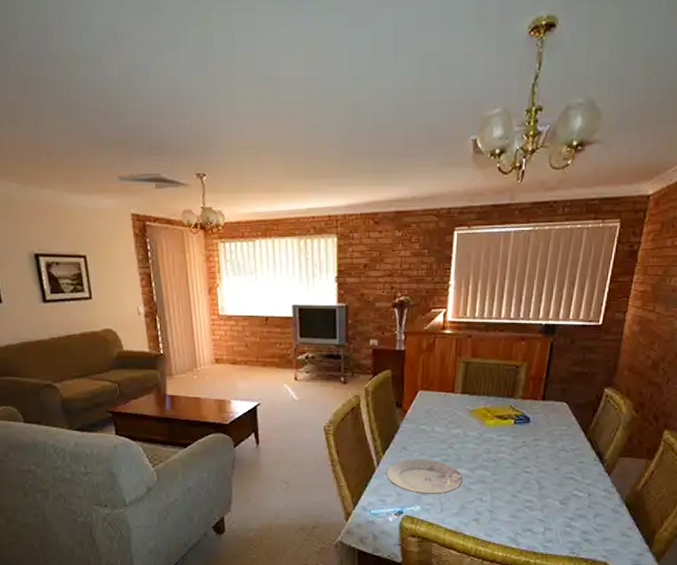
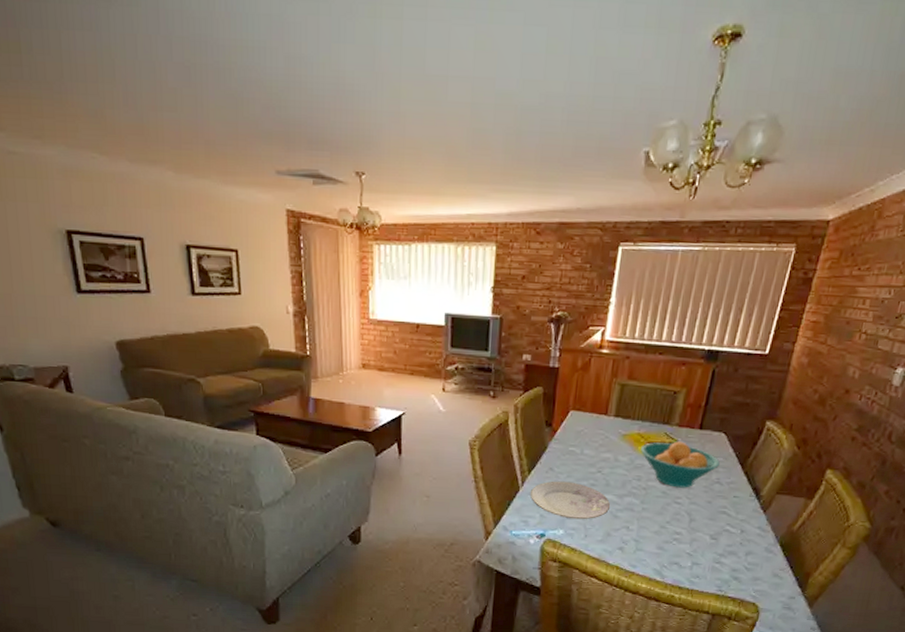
fruit bowl: none [488,413,564,458] -> present [641,441,720,488]

